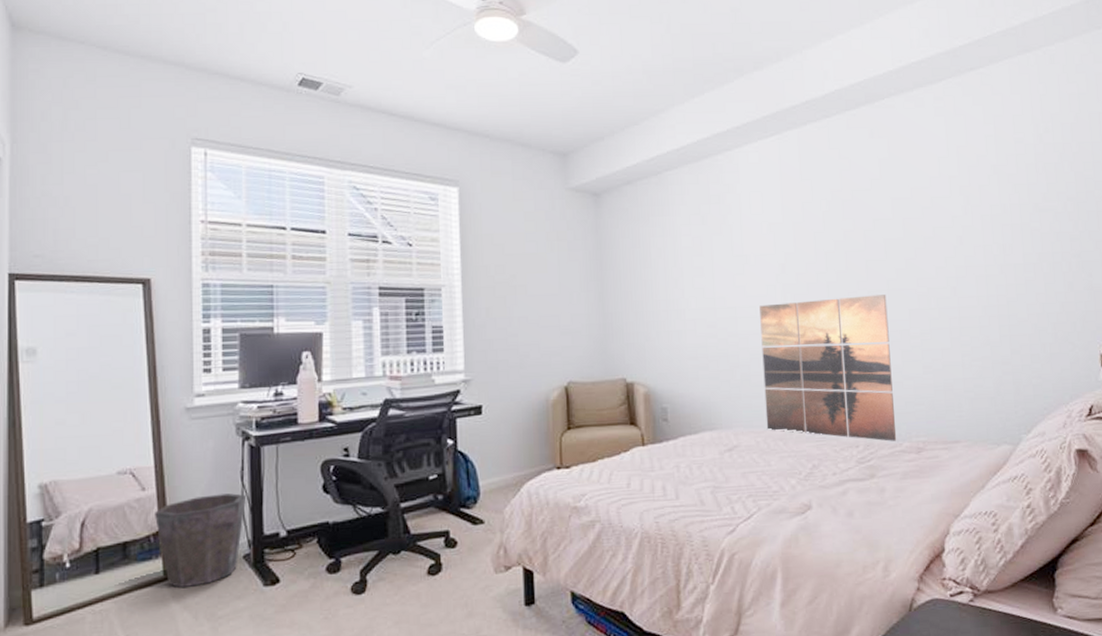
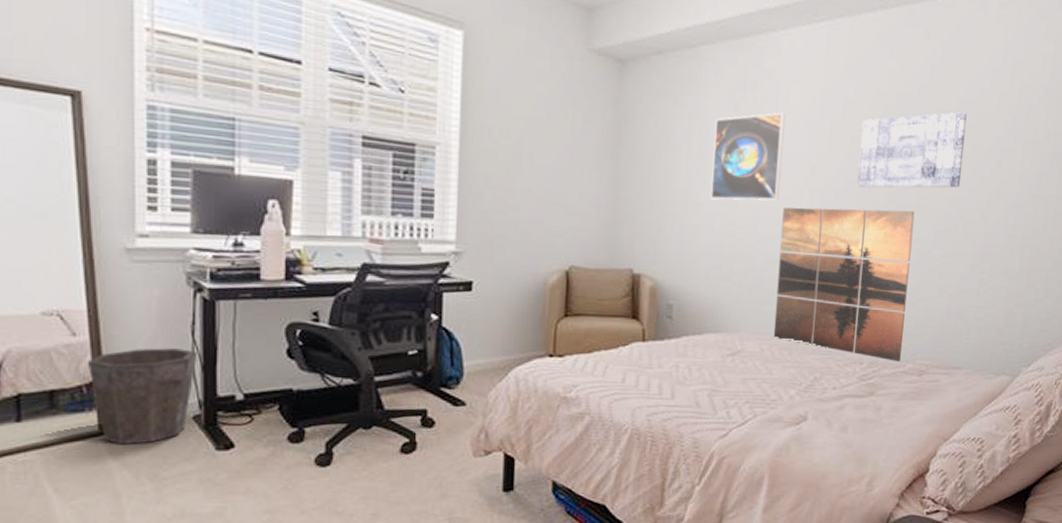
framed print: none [686,220,754,306] -> present [710,112,786,201]
wall art: none [823,198,927,278] -> present [857,112,967,188]

